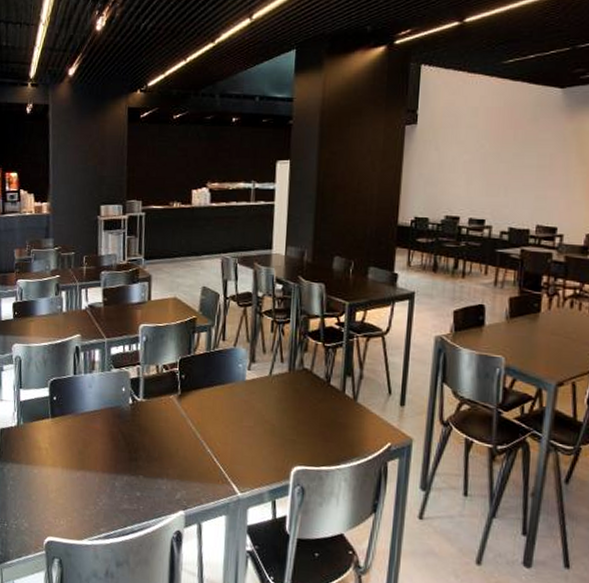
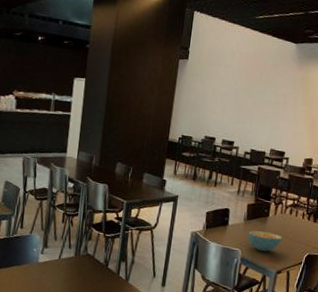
cereal bowl: none [513,331,562,358] -> present [248,230,282,252]

